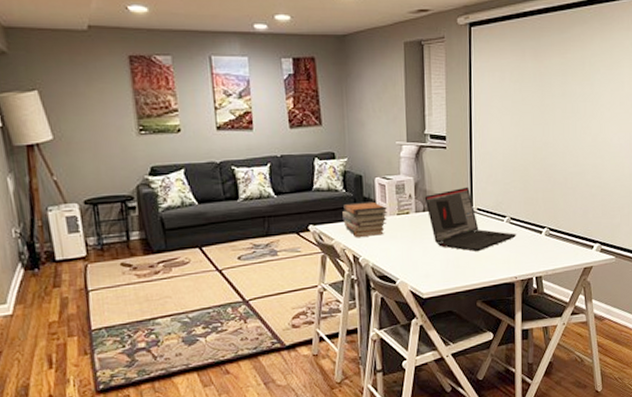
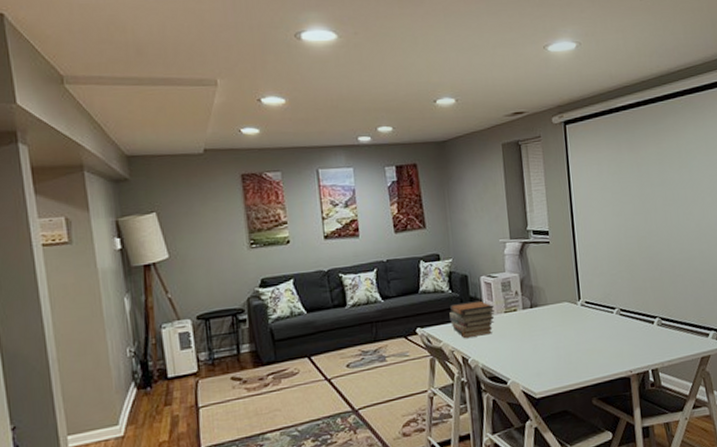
laptop: present [424,186,517,252] -> none [531,280,629,347]

